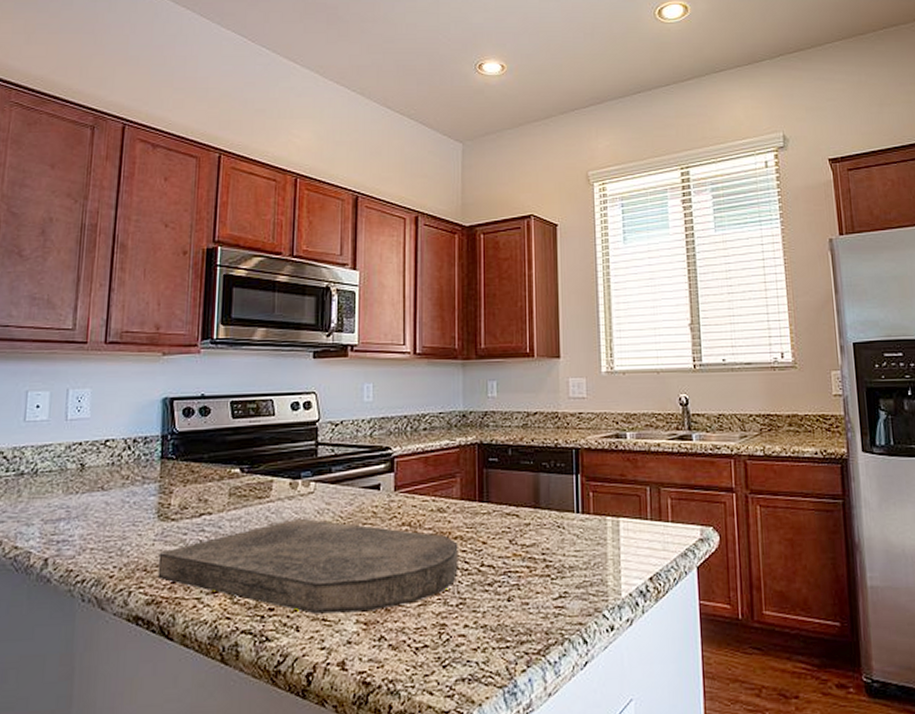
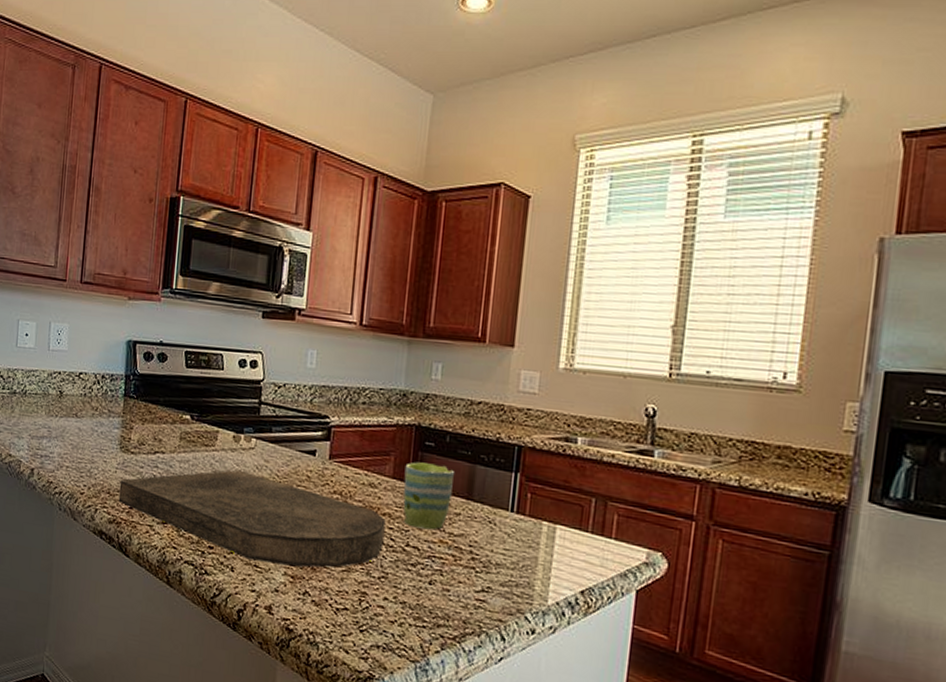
mug: none [472,478,520,546] -> present [403,462,454,530]

